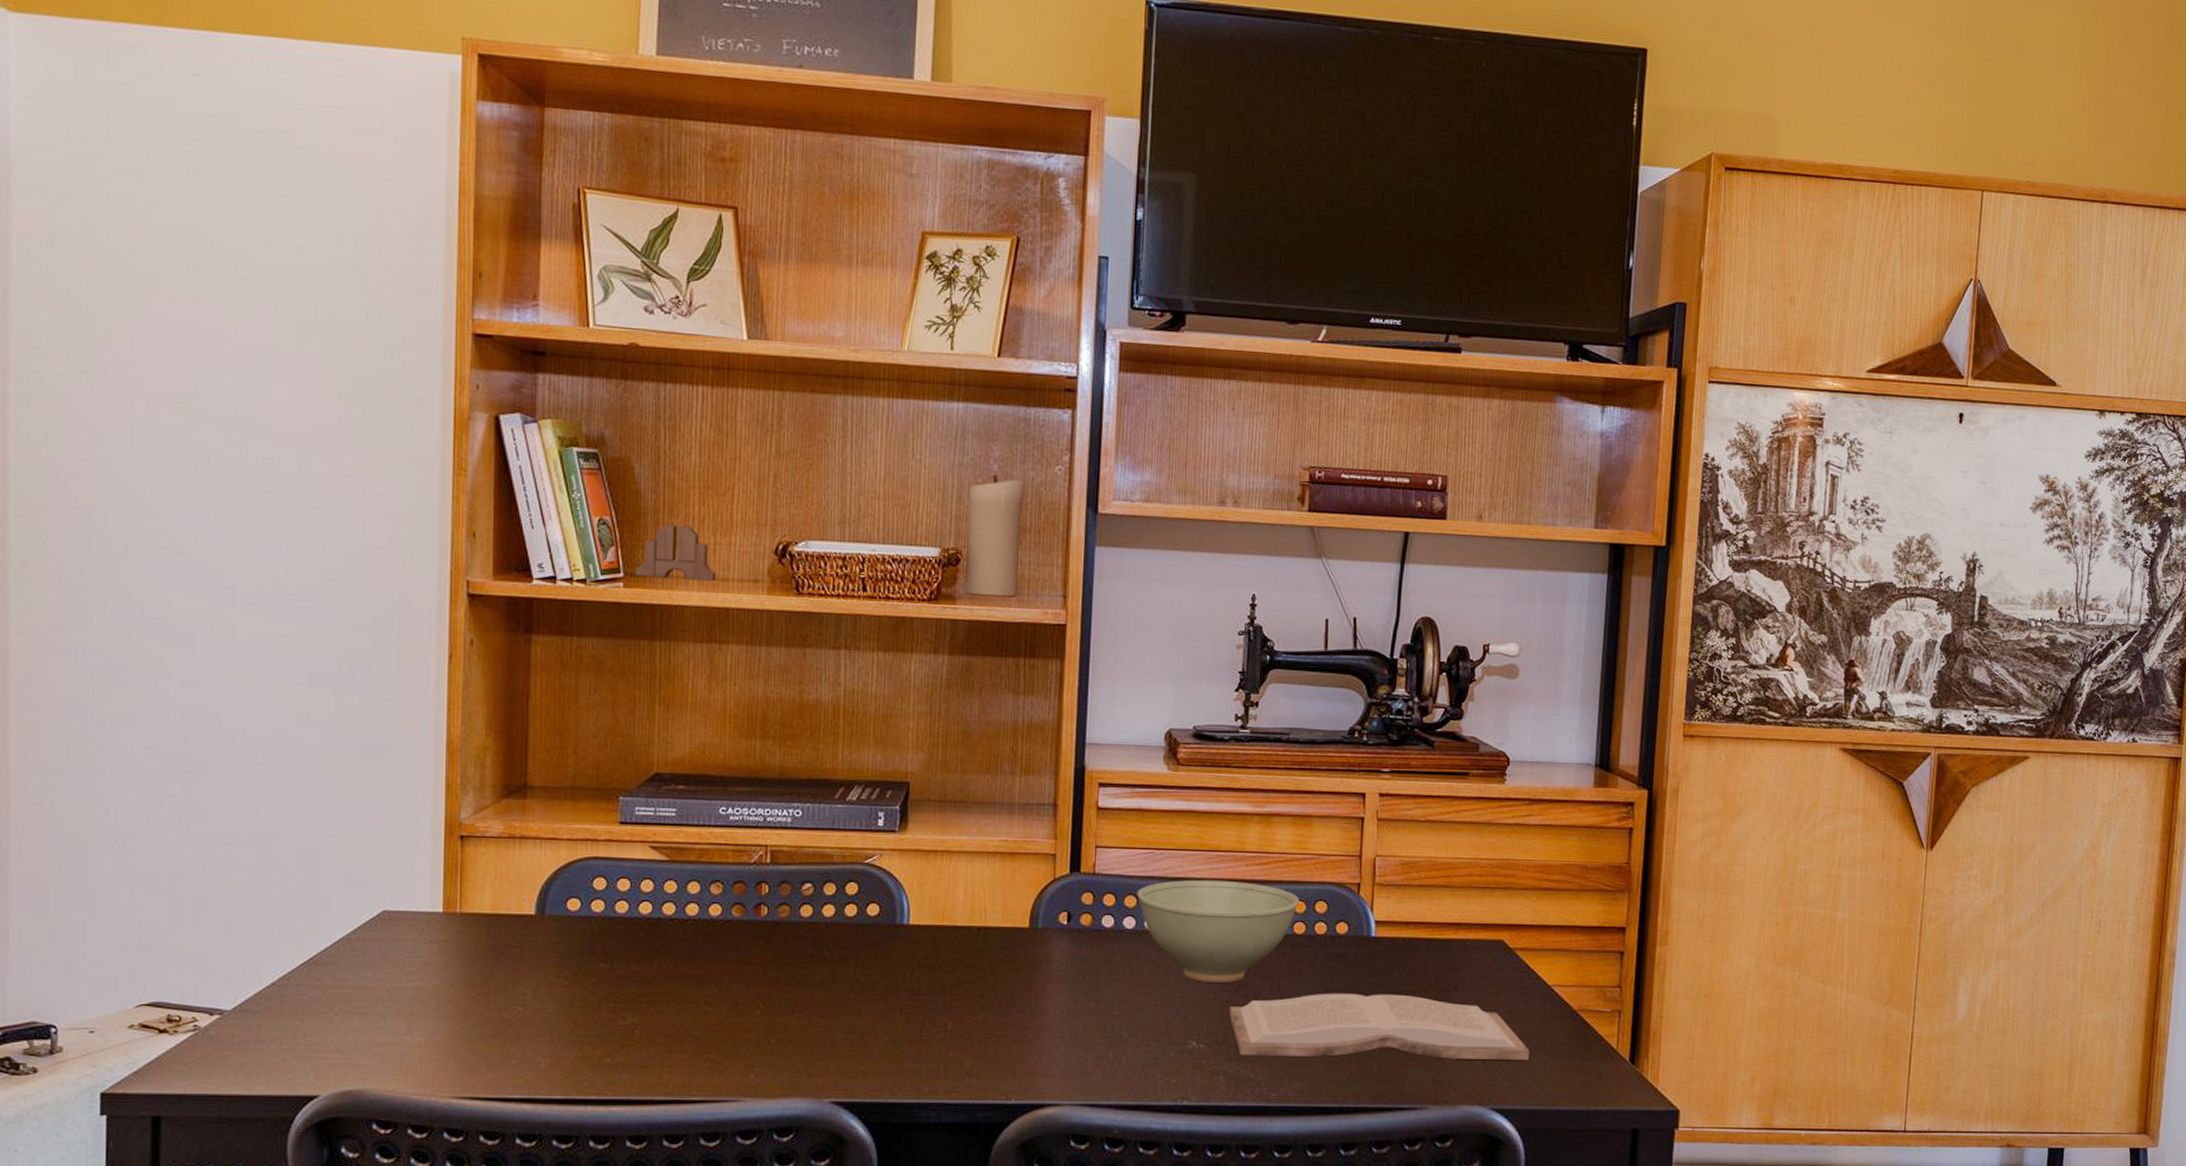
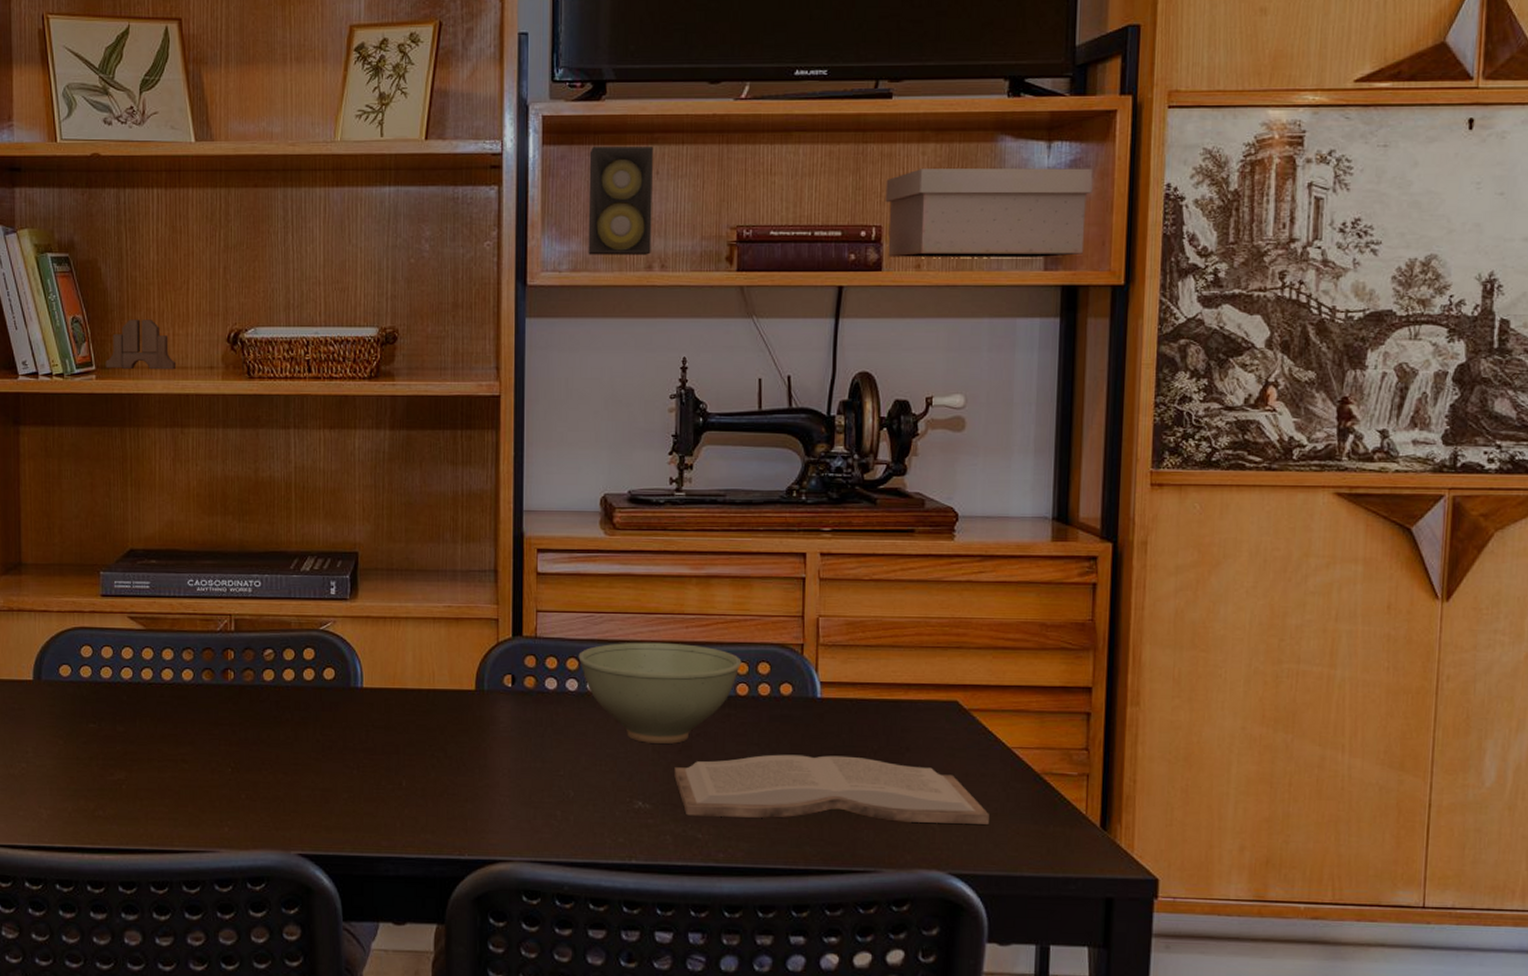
candle: present [956,474,1025,599] -> none [394,254,455,373]
speaker: none [1161,378,1230,490] -> present [588,147,653,255]
decorative box: none [1451,423,1641,516] -> present [885,168,1093,257]

